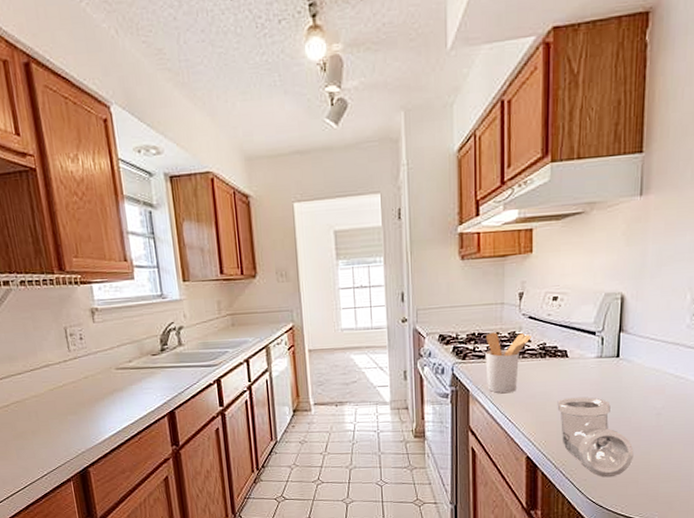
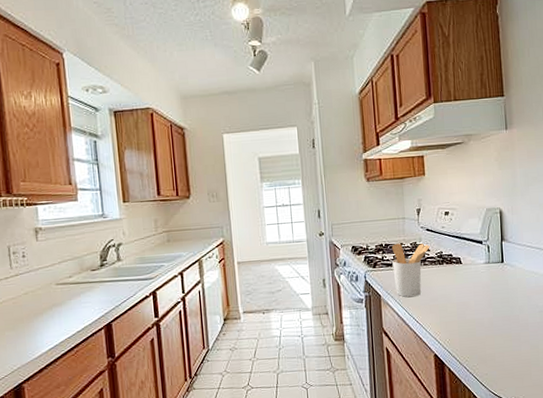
pipe fitting: present [557,397,634,478] -> none [456,298,525,371]

